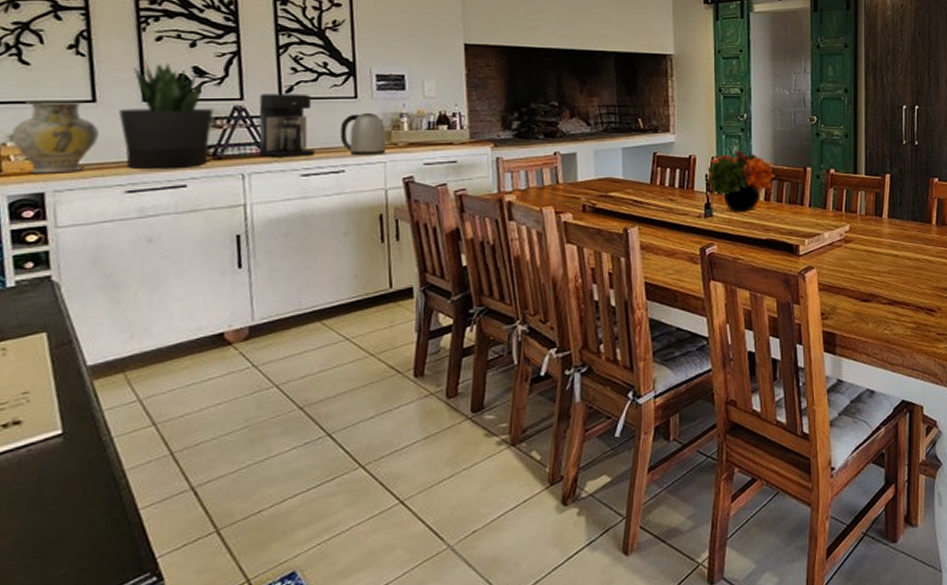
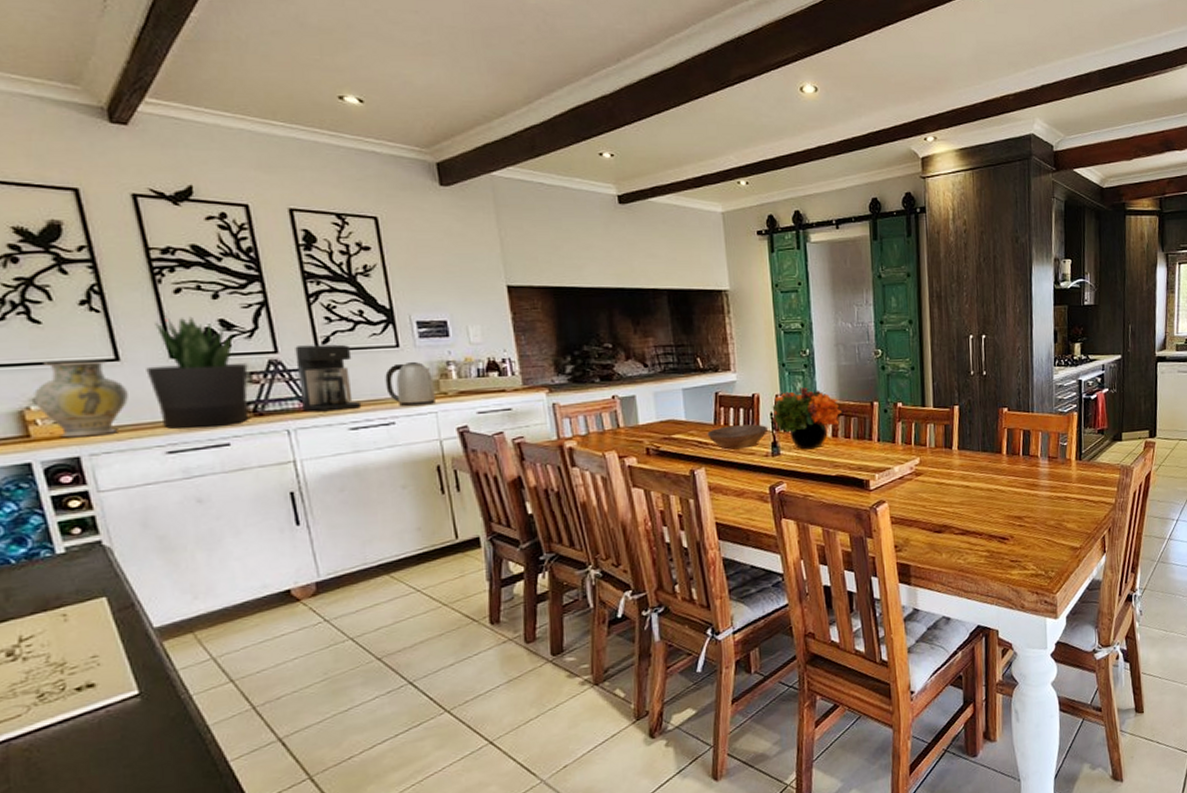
bowl: none [643,185,703,210] -> present [707,424,769,450]

